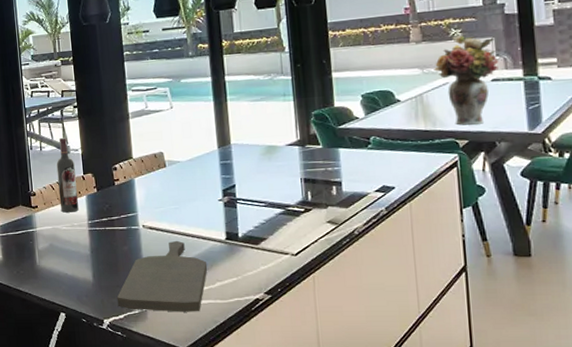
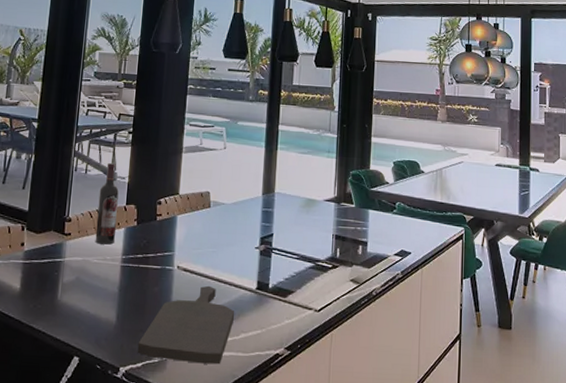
flower arrangement: present [434,34,499,125] -> none [453,120,503,203]

